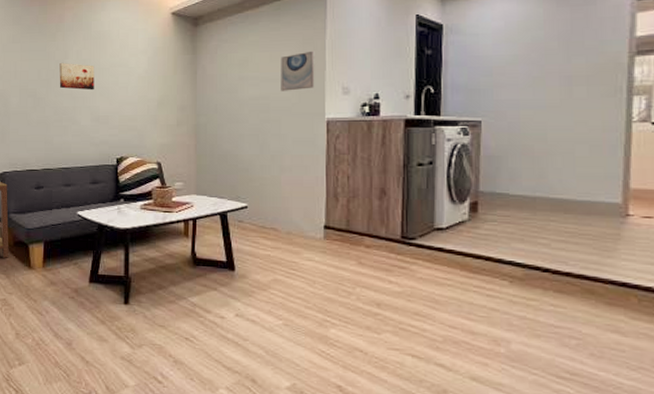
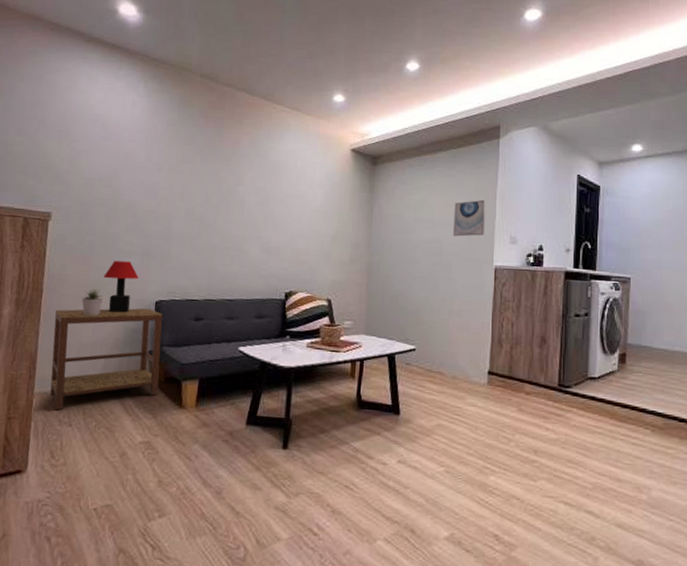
wall art: present [59,62,95,91] -> none [229,188,269,220]

